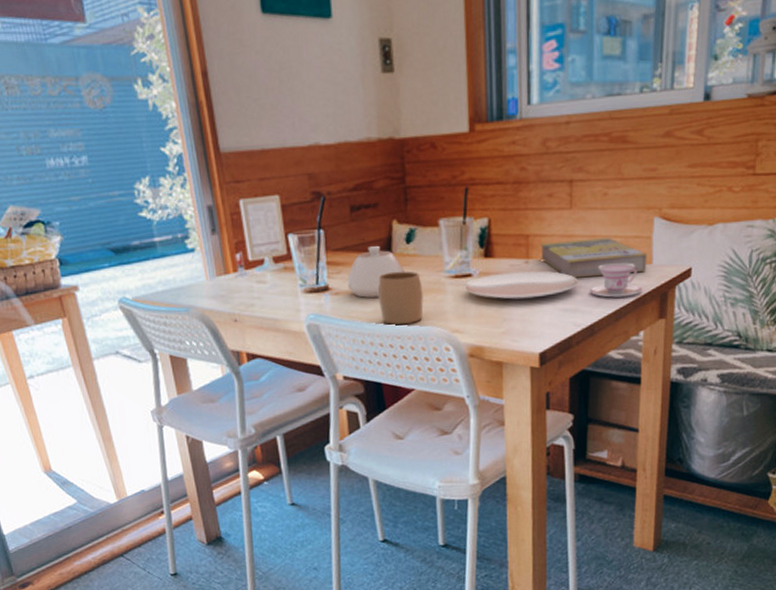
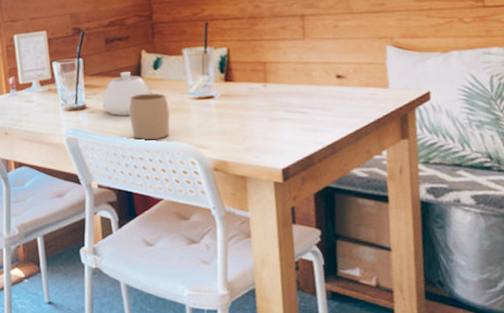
plate: present [465,271,578,300] -> none [208,93,316,119]
book: present [540,238,647,278] -> none [277,64,384,100]
teacup: present [590,263,643,298] -> none [328,87,382,119]

